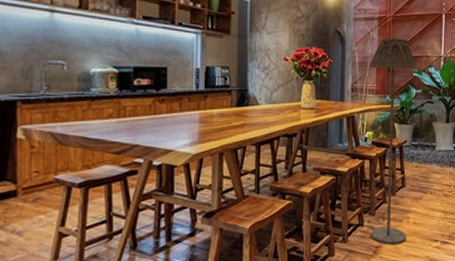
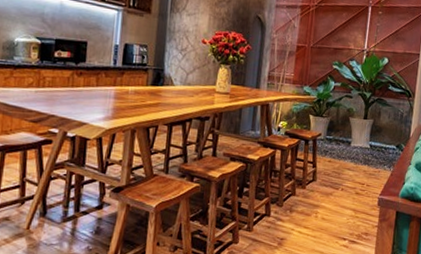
floor lamp: present [370,38,416,245] -> none [276,27,337,238]

